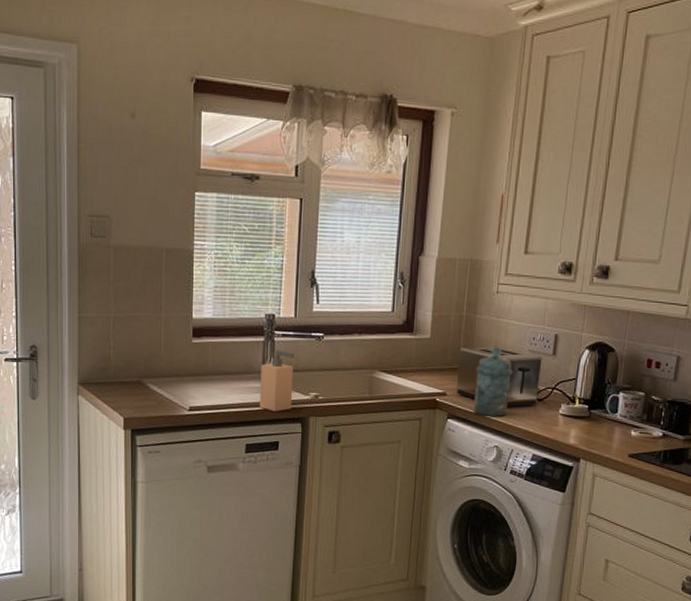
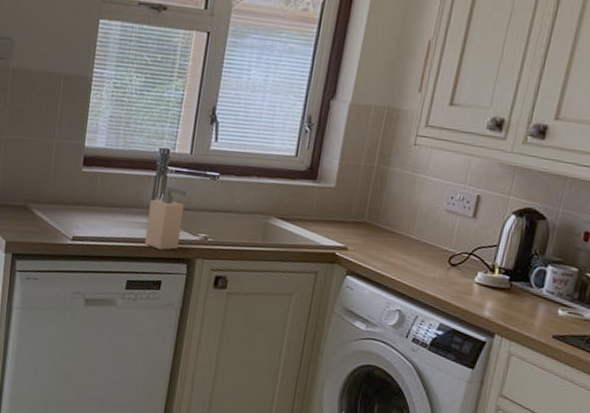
toaster: present [456,346,542,407] -> none [358,199,461,271]
canister: present [474,346,513,417] -> none [376,202,425,279]

